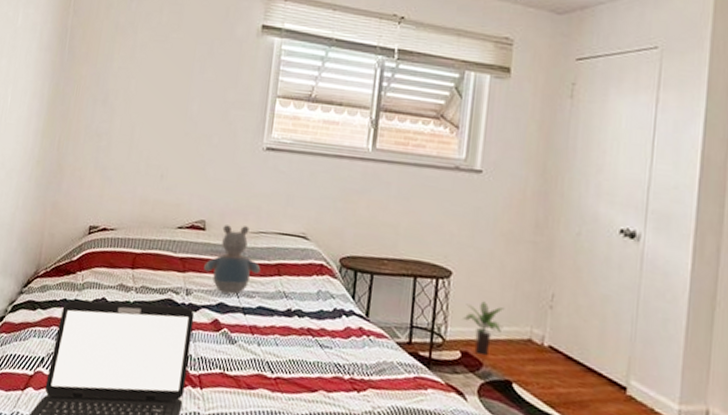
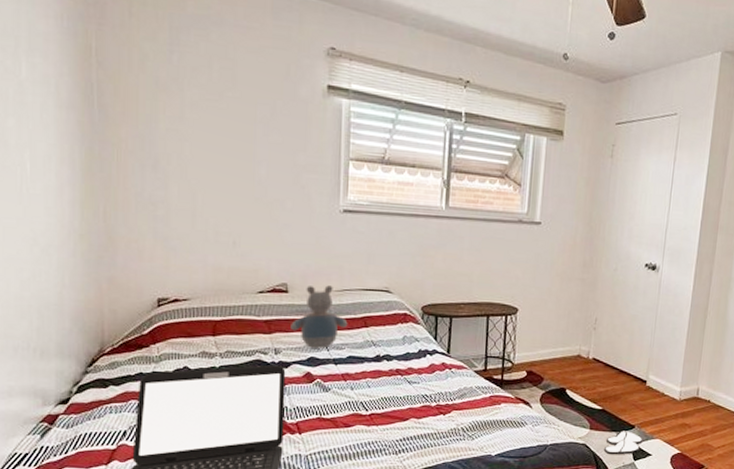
potted plant: present [463,301,505,355] -> none [528,330,560,371]

